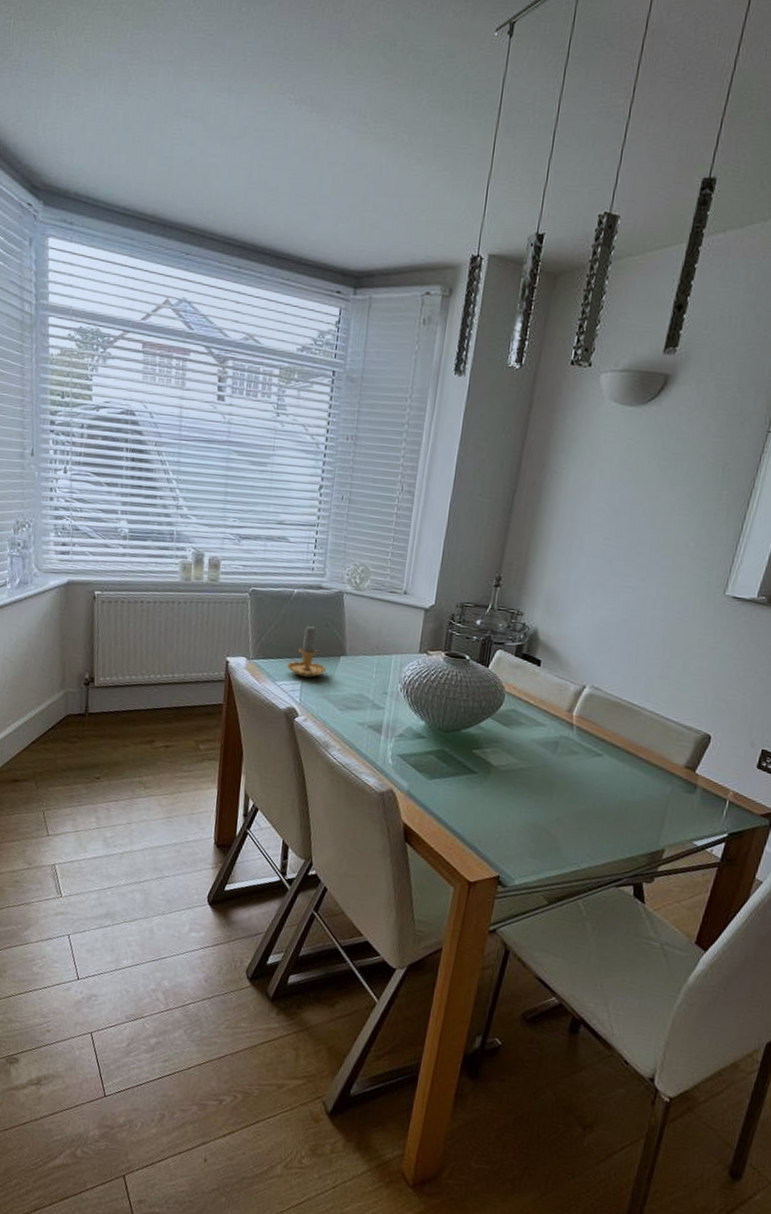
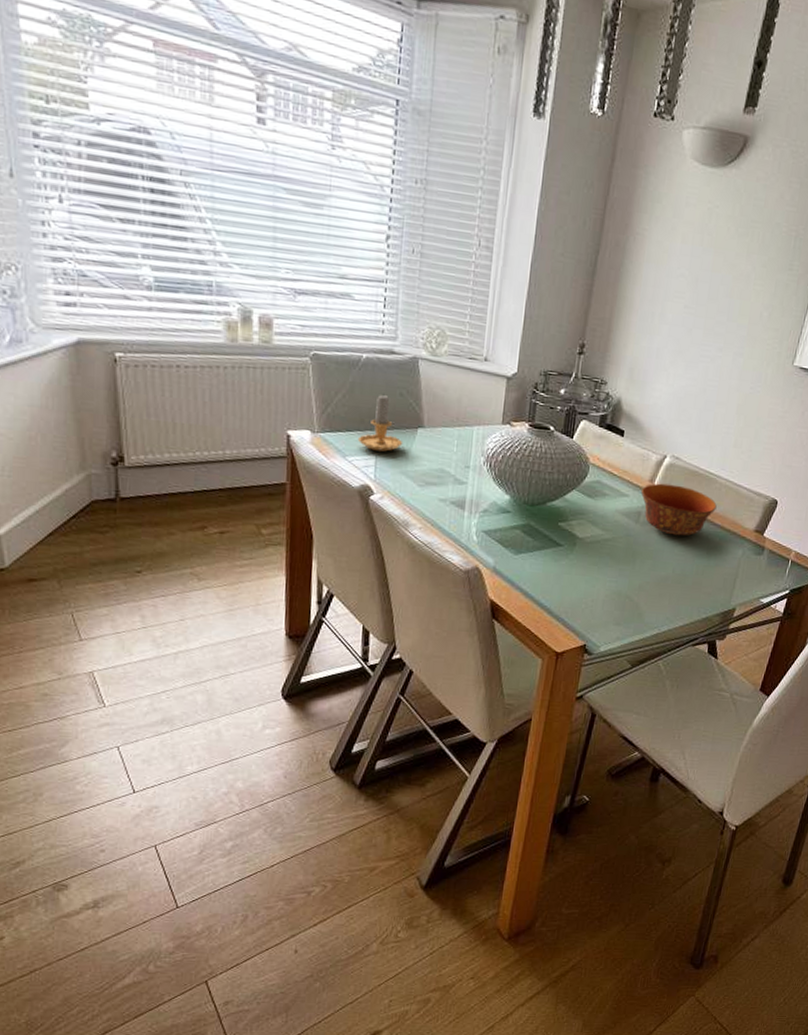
bowl: none [558,713,641,769] -> present [640,483,717,536]

